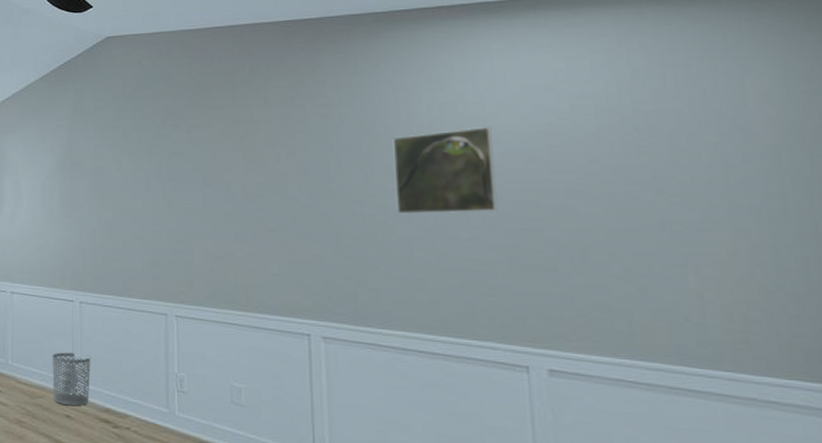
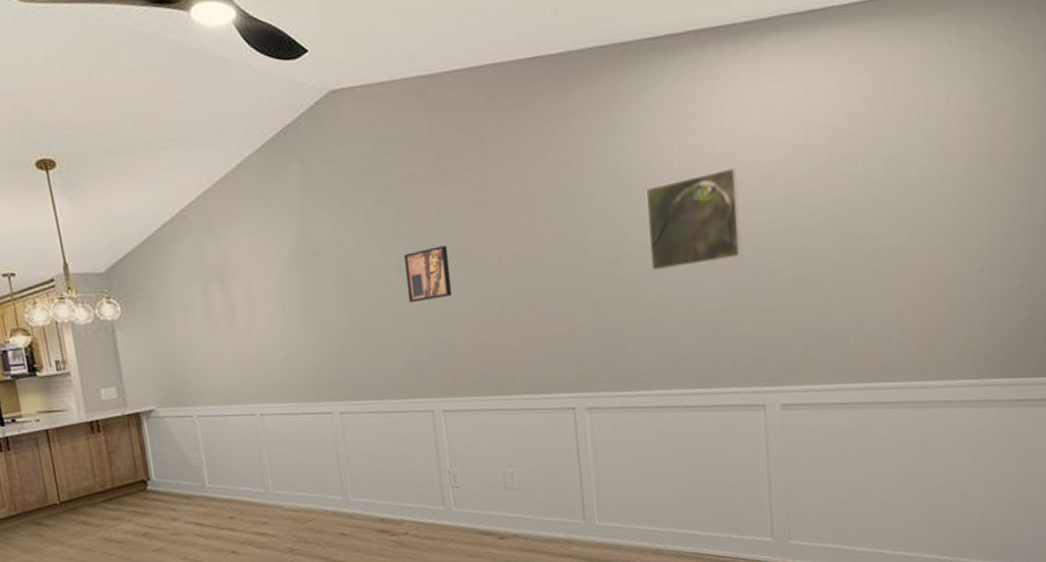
waste bin: present [52,352,91,406] -> none [317,467,363,524]
wall art: none [153,168,194,214] -> present [403,246,452,303]

